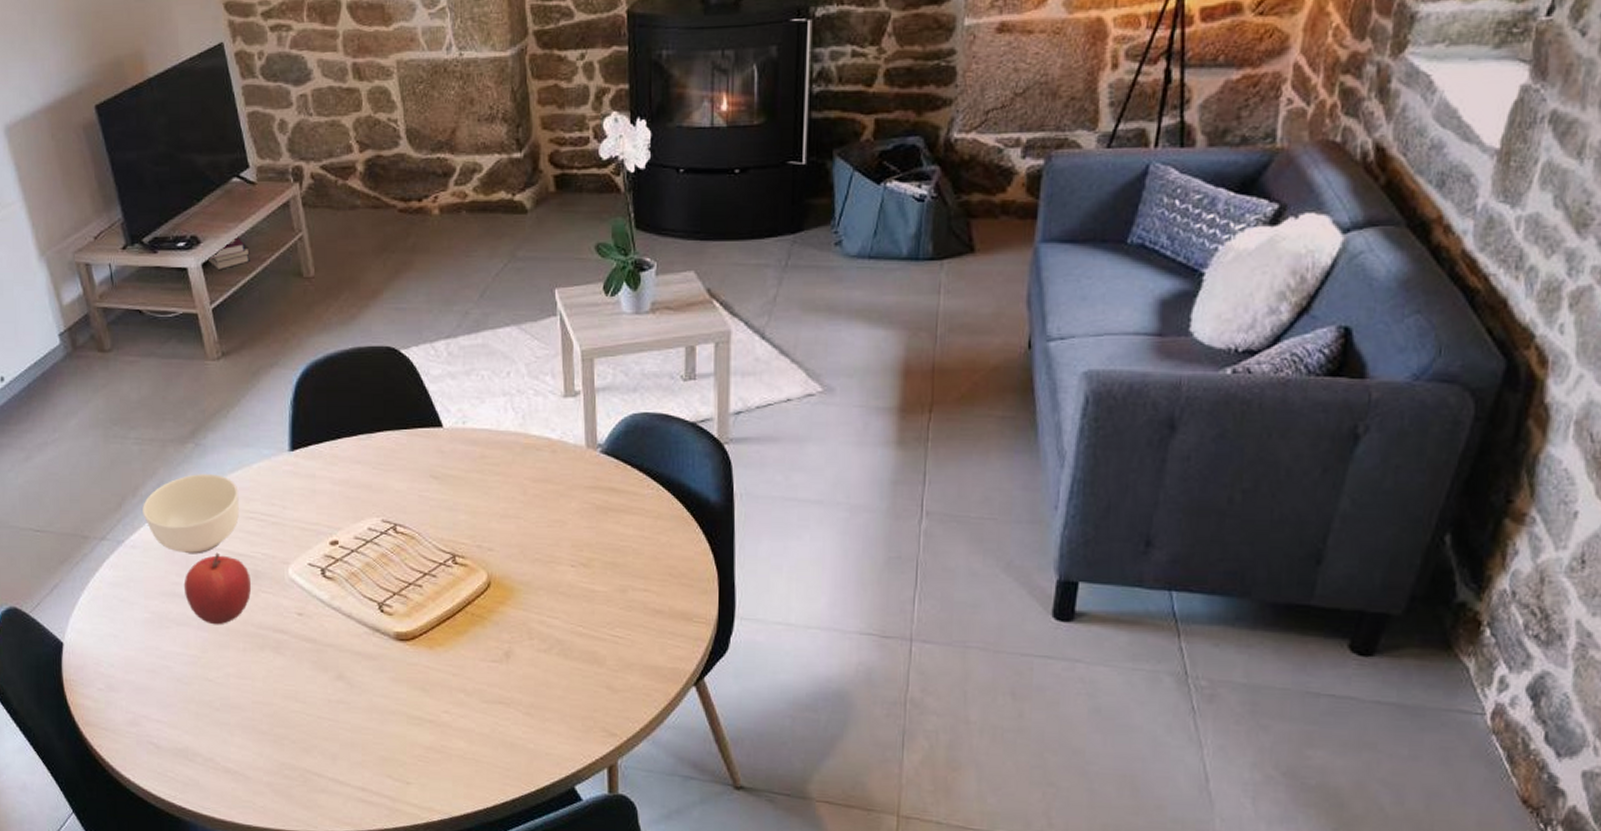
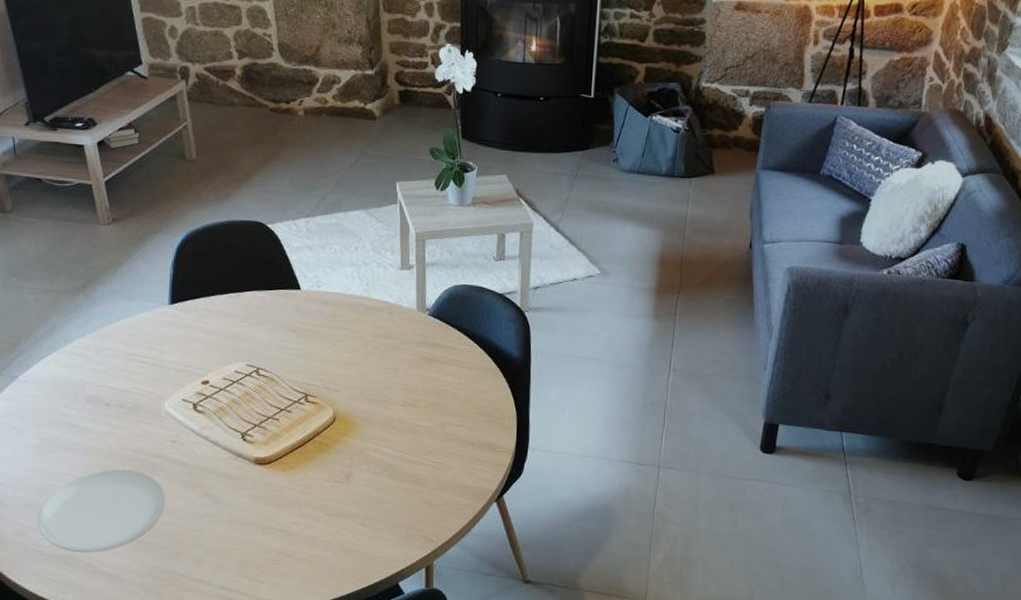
bowl: present [143,474,239,554] -> none [36,321,123,390]
plate: none [152,647,294,745] -> present [39,469,166,552]
fruit: present [183,552,251,625] -> none [71,388,131,450]

